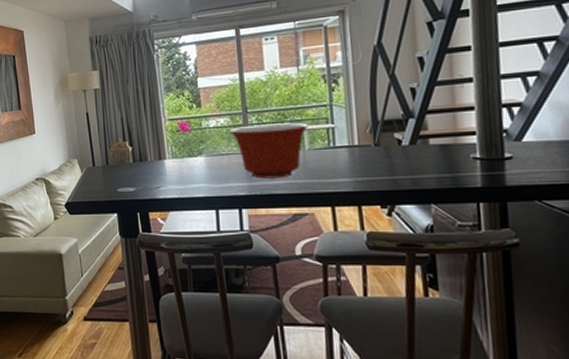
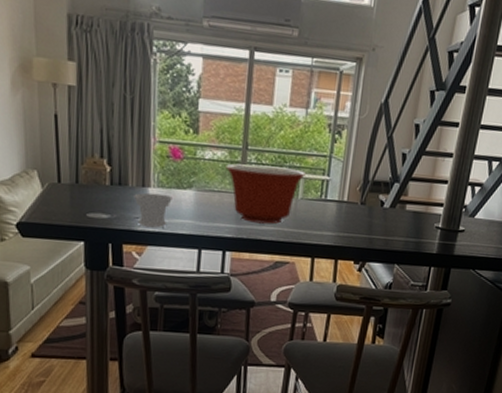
cup: none [153,163,186,195] -> present [133,192,173,229]

